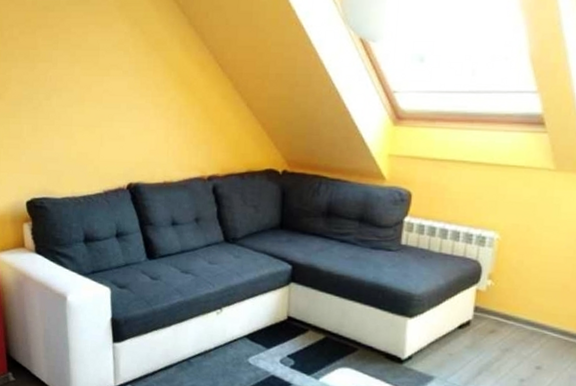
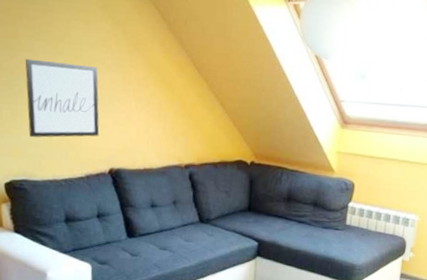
wall art: none [44,69,118,153] -> present [25,58,100,138]

